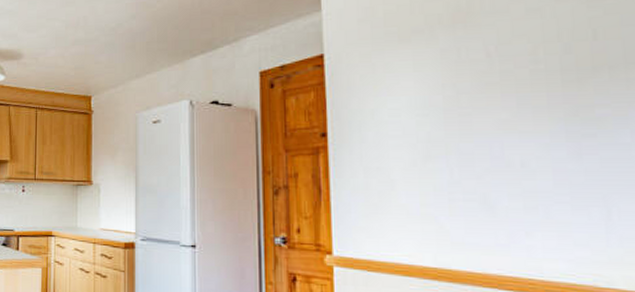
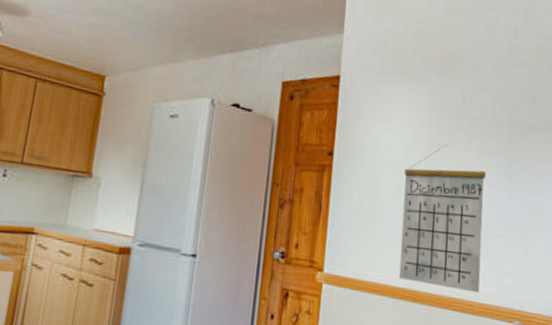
calendar: none [418,107,541,270] -> present [398,145,487,293]

